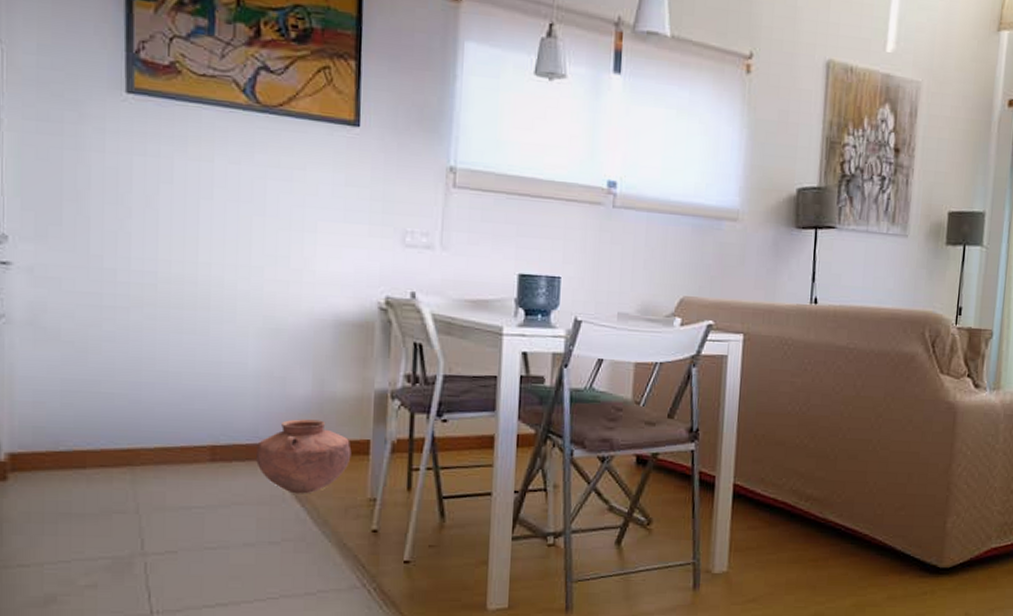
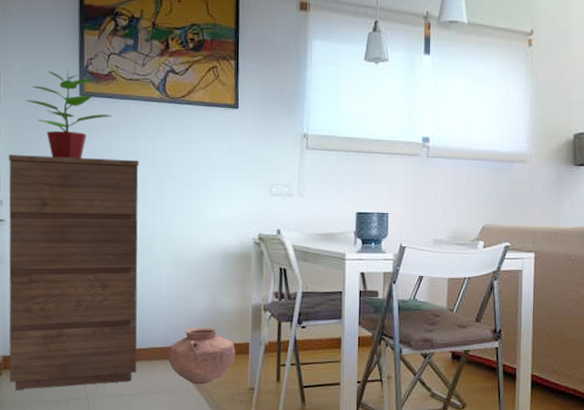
dresser: none [15,170,215,501] -> present [8,155,139,391]
potted plant: none [43,50,177,183] -> present [26,67,113,159]

